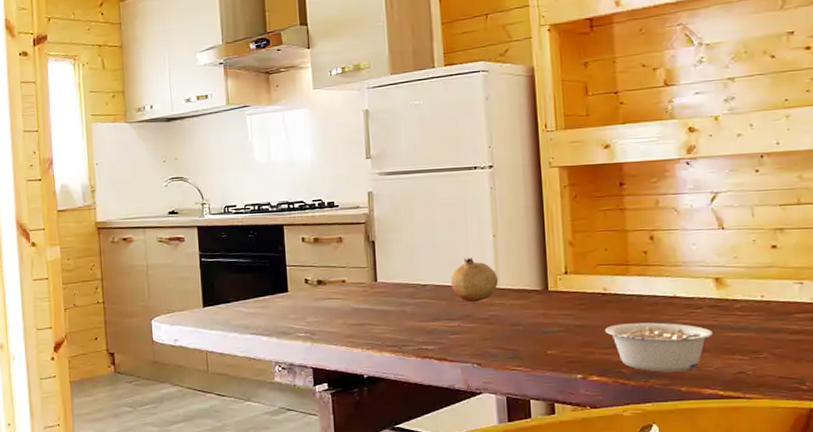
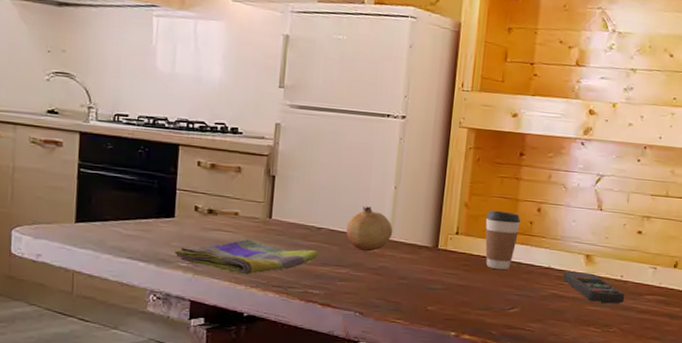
dish towel: none [292,304,427,338] -> present [175,239,318,275]
coffee cup: none [594,244,633,305] -> present [485,210,521,270]
legume: present [604,322,712,372] -> none [482,288,575,338]
remote control: none [692,297,771,327] -> present [562,271,625,303]

